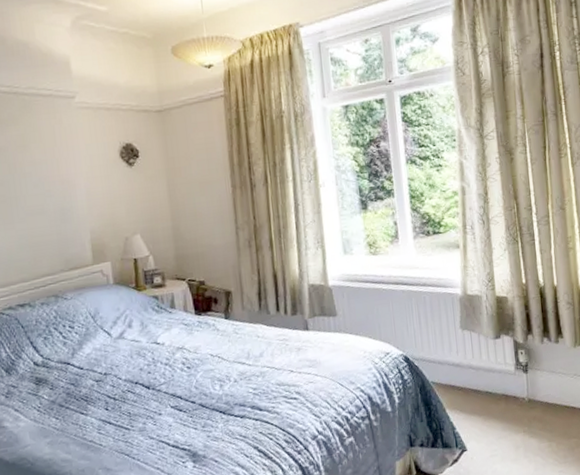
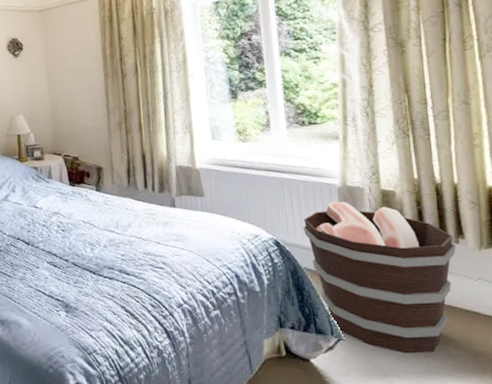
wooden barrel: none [430,310,557,456] -> present [303,201,456,354]

